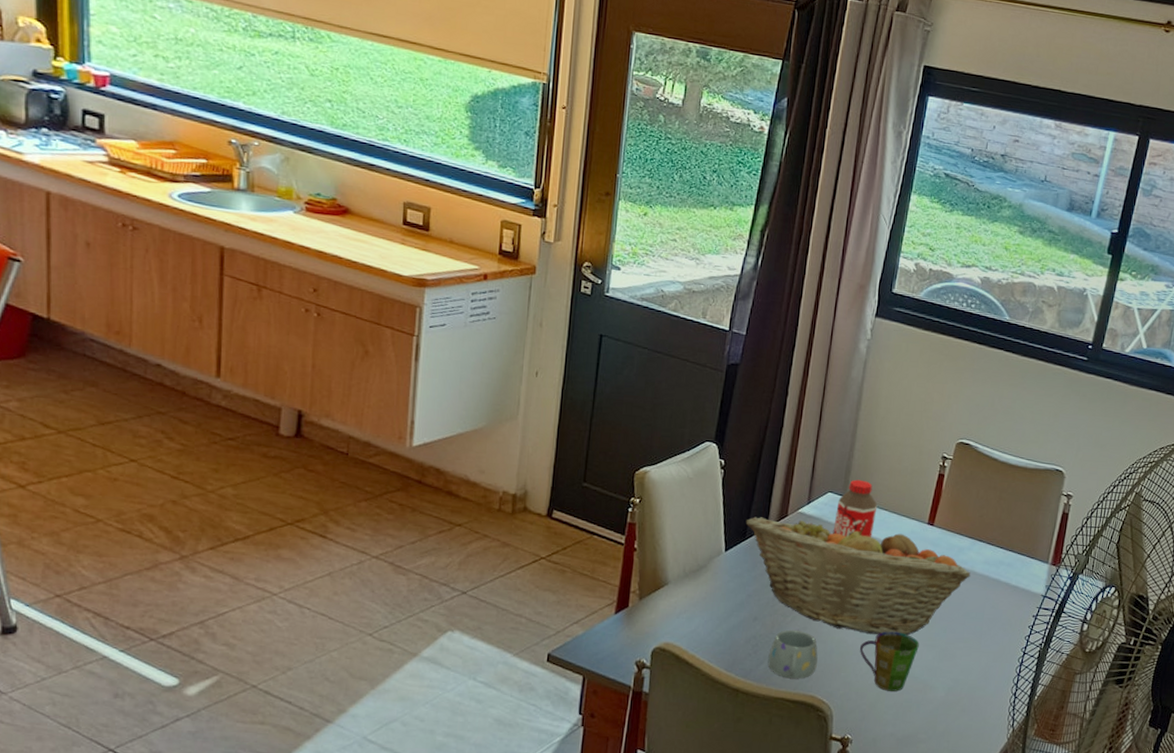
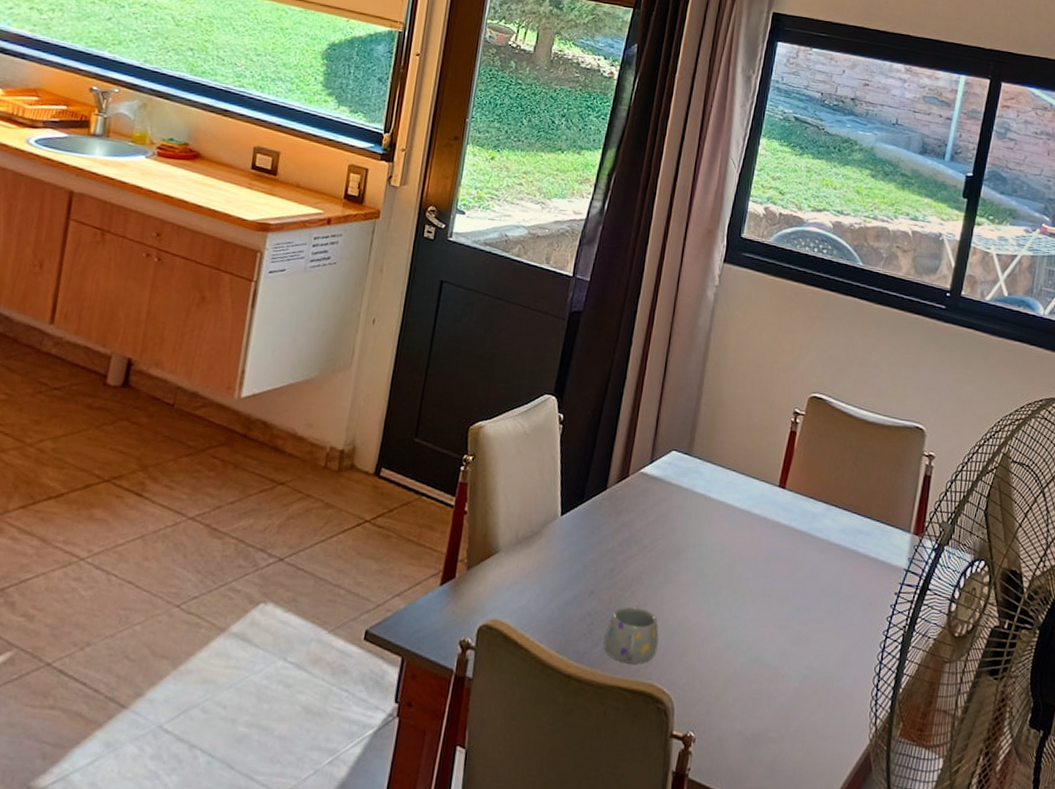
fruit basket: present [746,517,971,636] -> none [584,477,826,615]
bottle: present [833,479,878,537] -> none [677,436,725,501]
cup: present [860,631,919,692] -> none [705,609,770,681]

